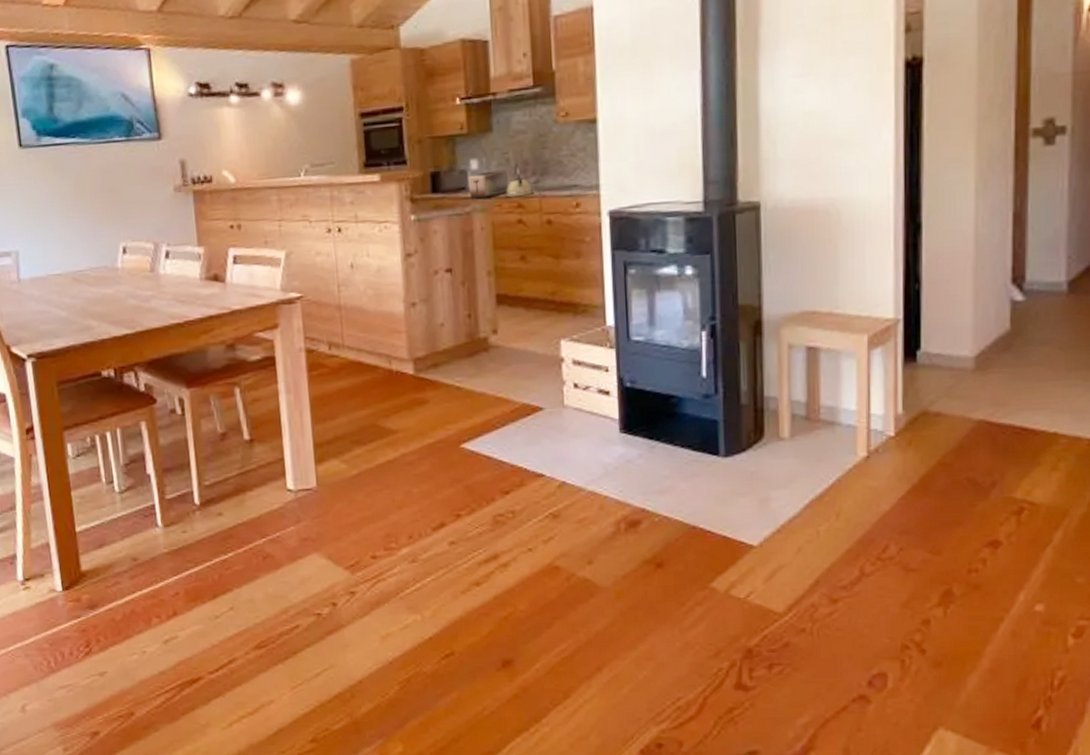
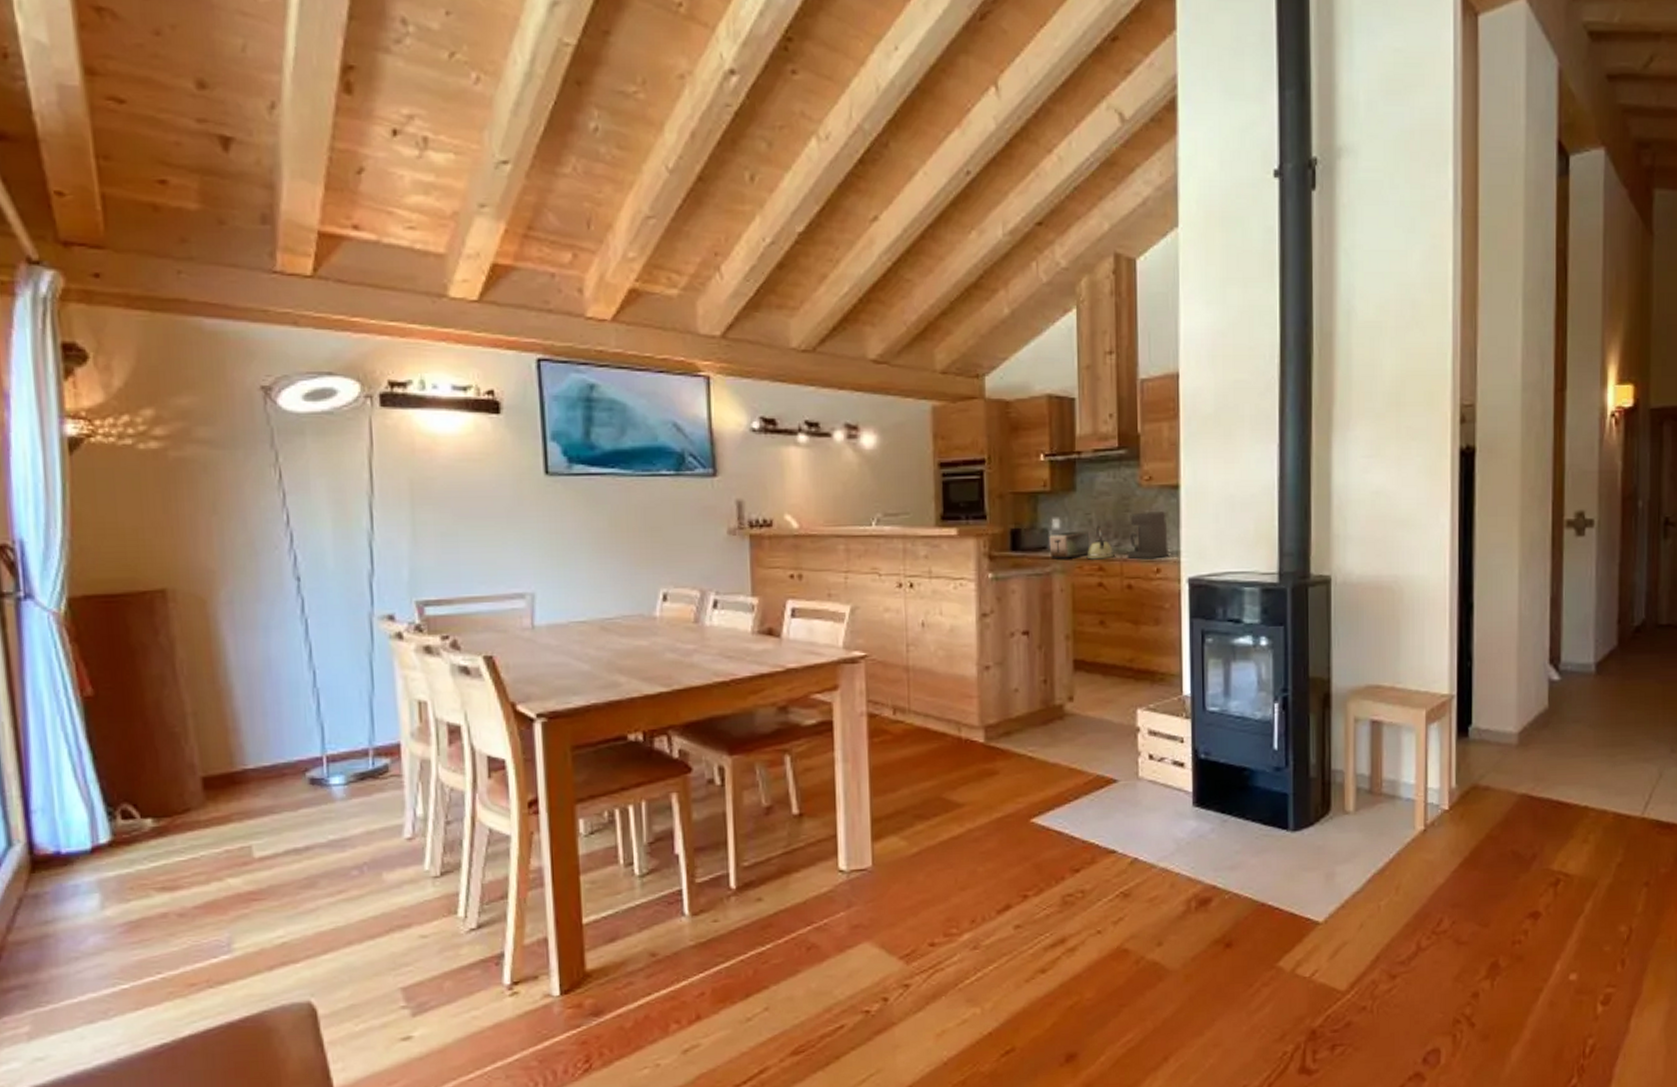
coffee maker: none [545,145,587,196] -> present [1127,510,1168,561]

